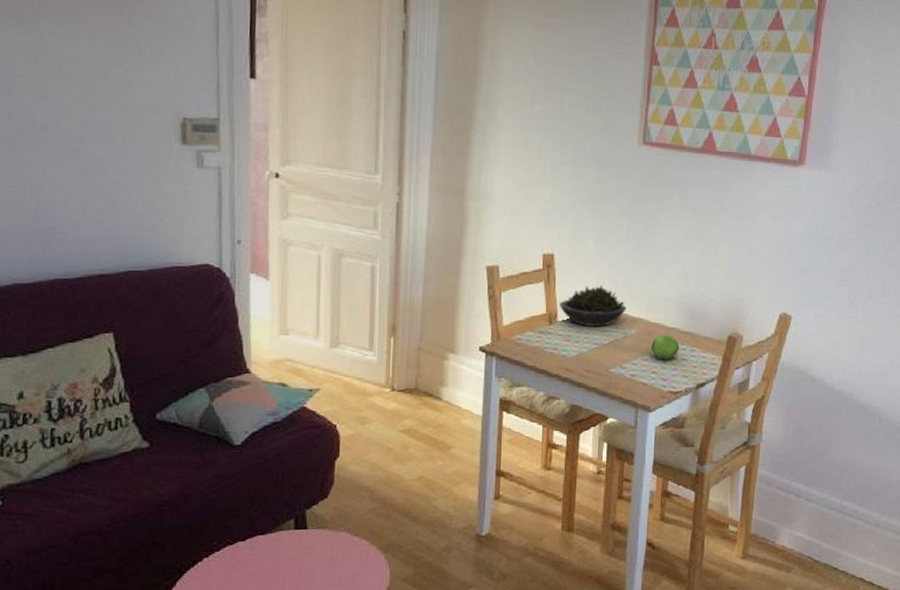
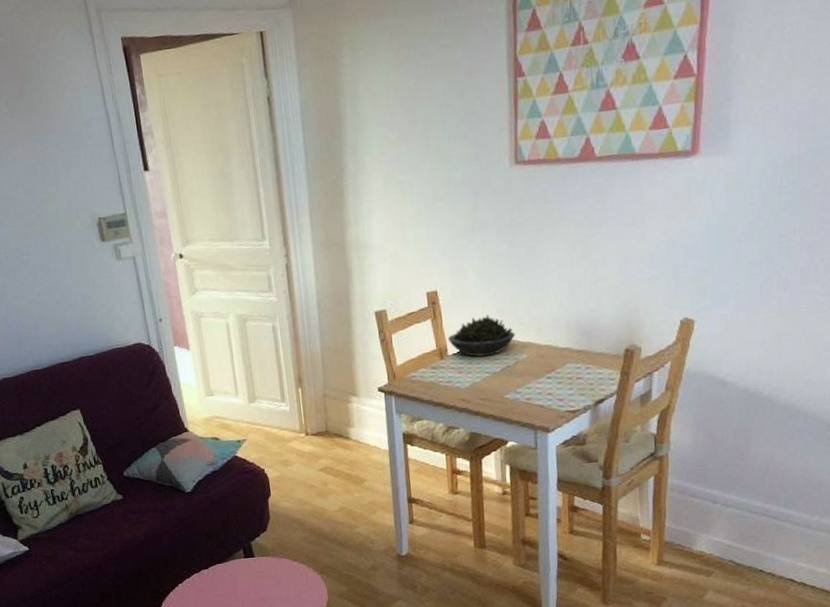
fruit: present [651,335,679,360] -> none [544,355,574,381]

